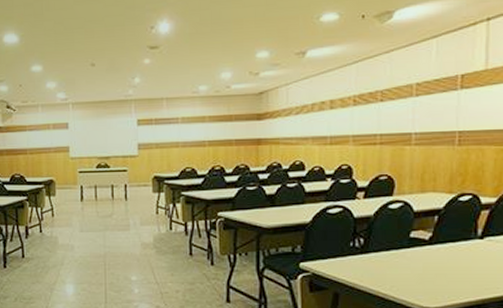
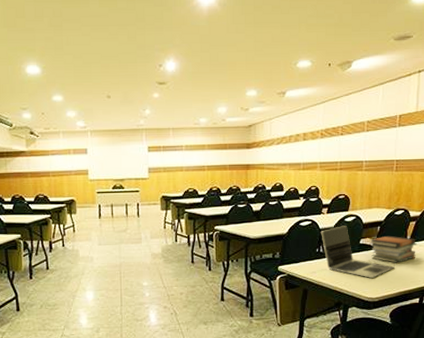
laptop: none [356,214,461,282] -> present [321,226,395,278]
book stack: none [423,227,493,264] -> present [369,235,417,263]

